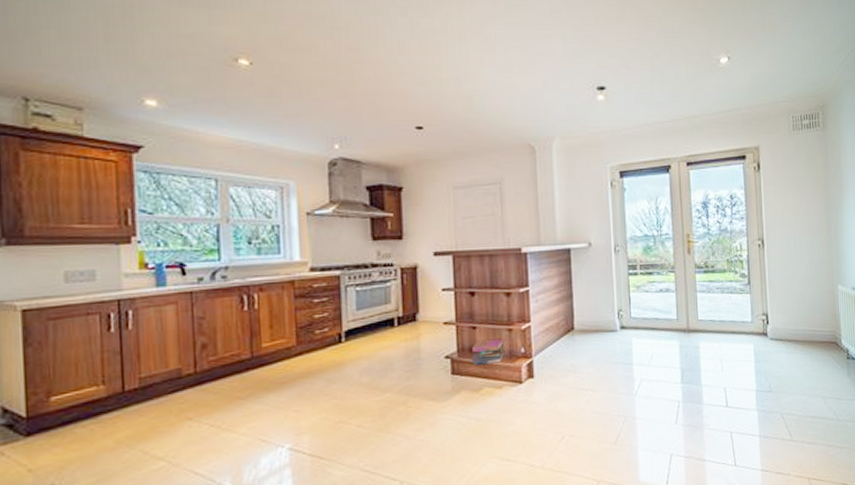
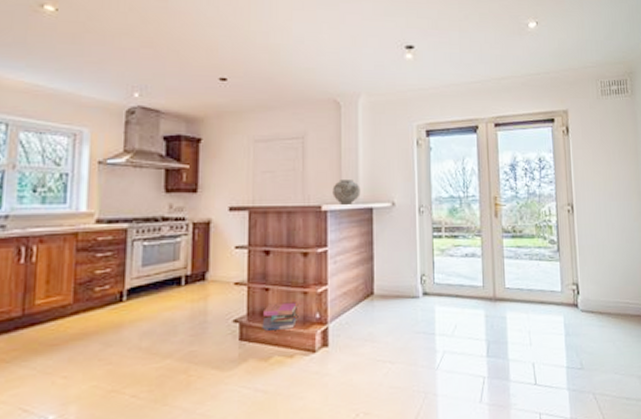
vase: none [531,222,558,246] -> present [332,179,361,205]

